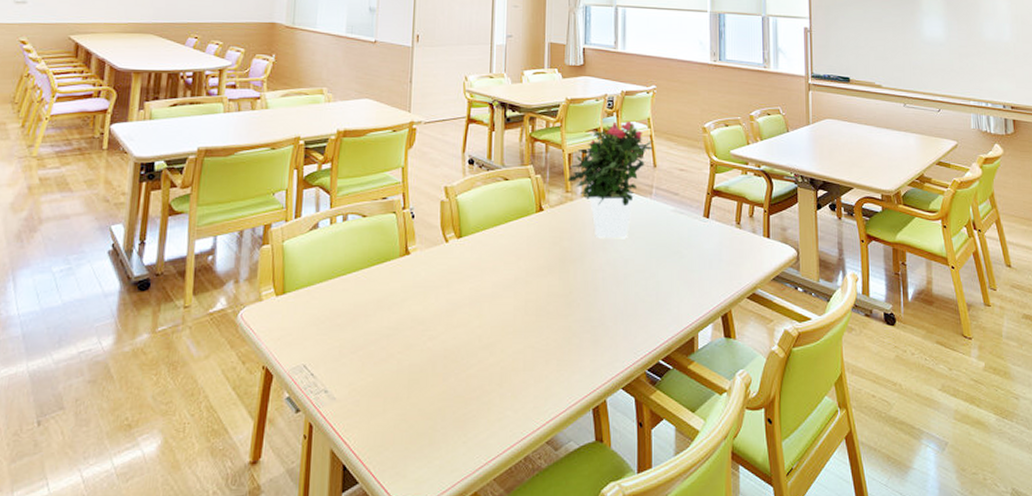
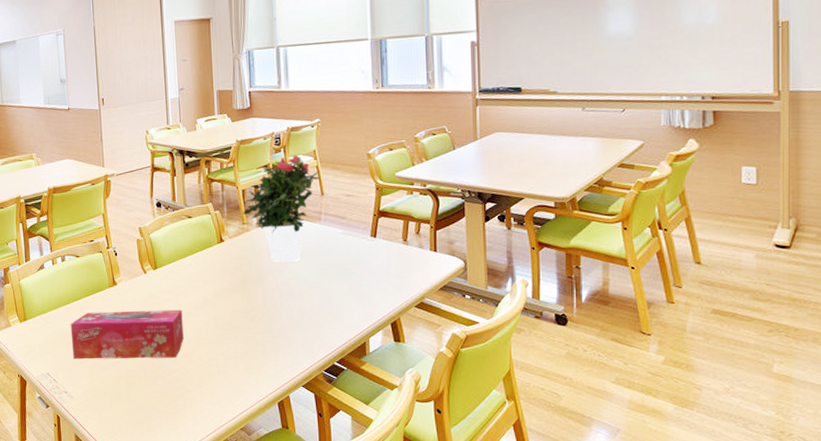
tissue box: none [342,287,487,349] -> present [70,309,184,360]

